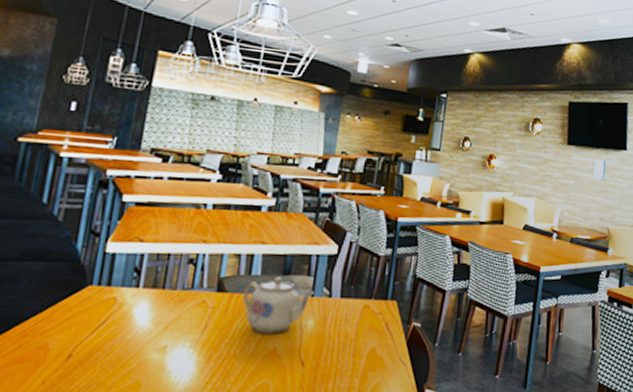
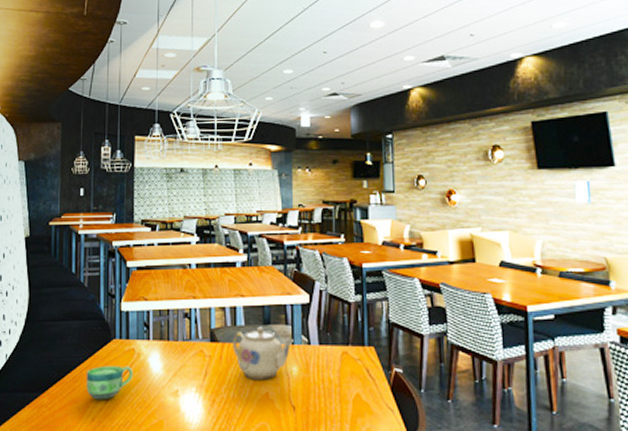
cup: none [39,317,111,359] -> present [86,365,133,400]

